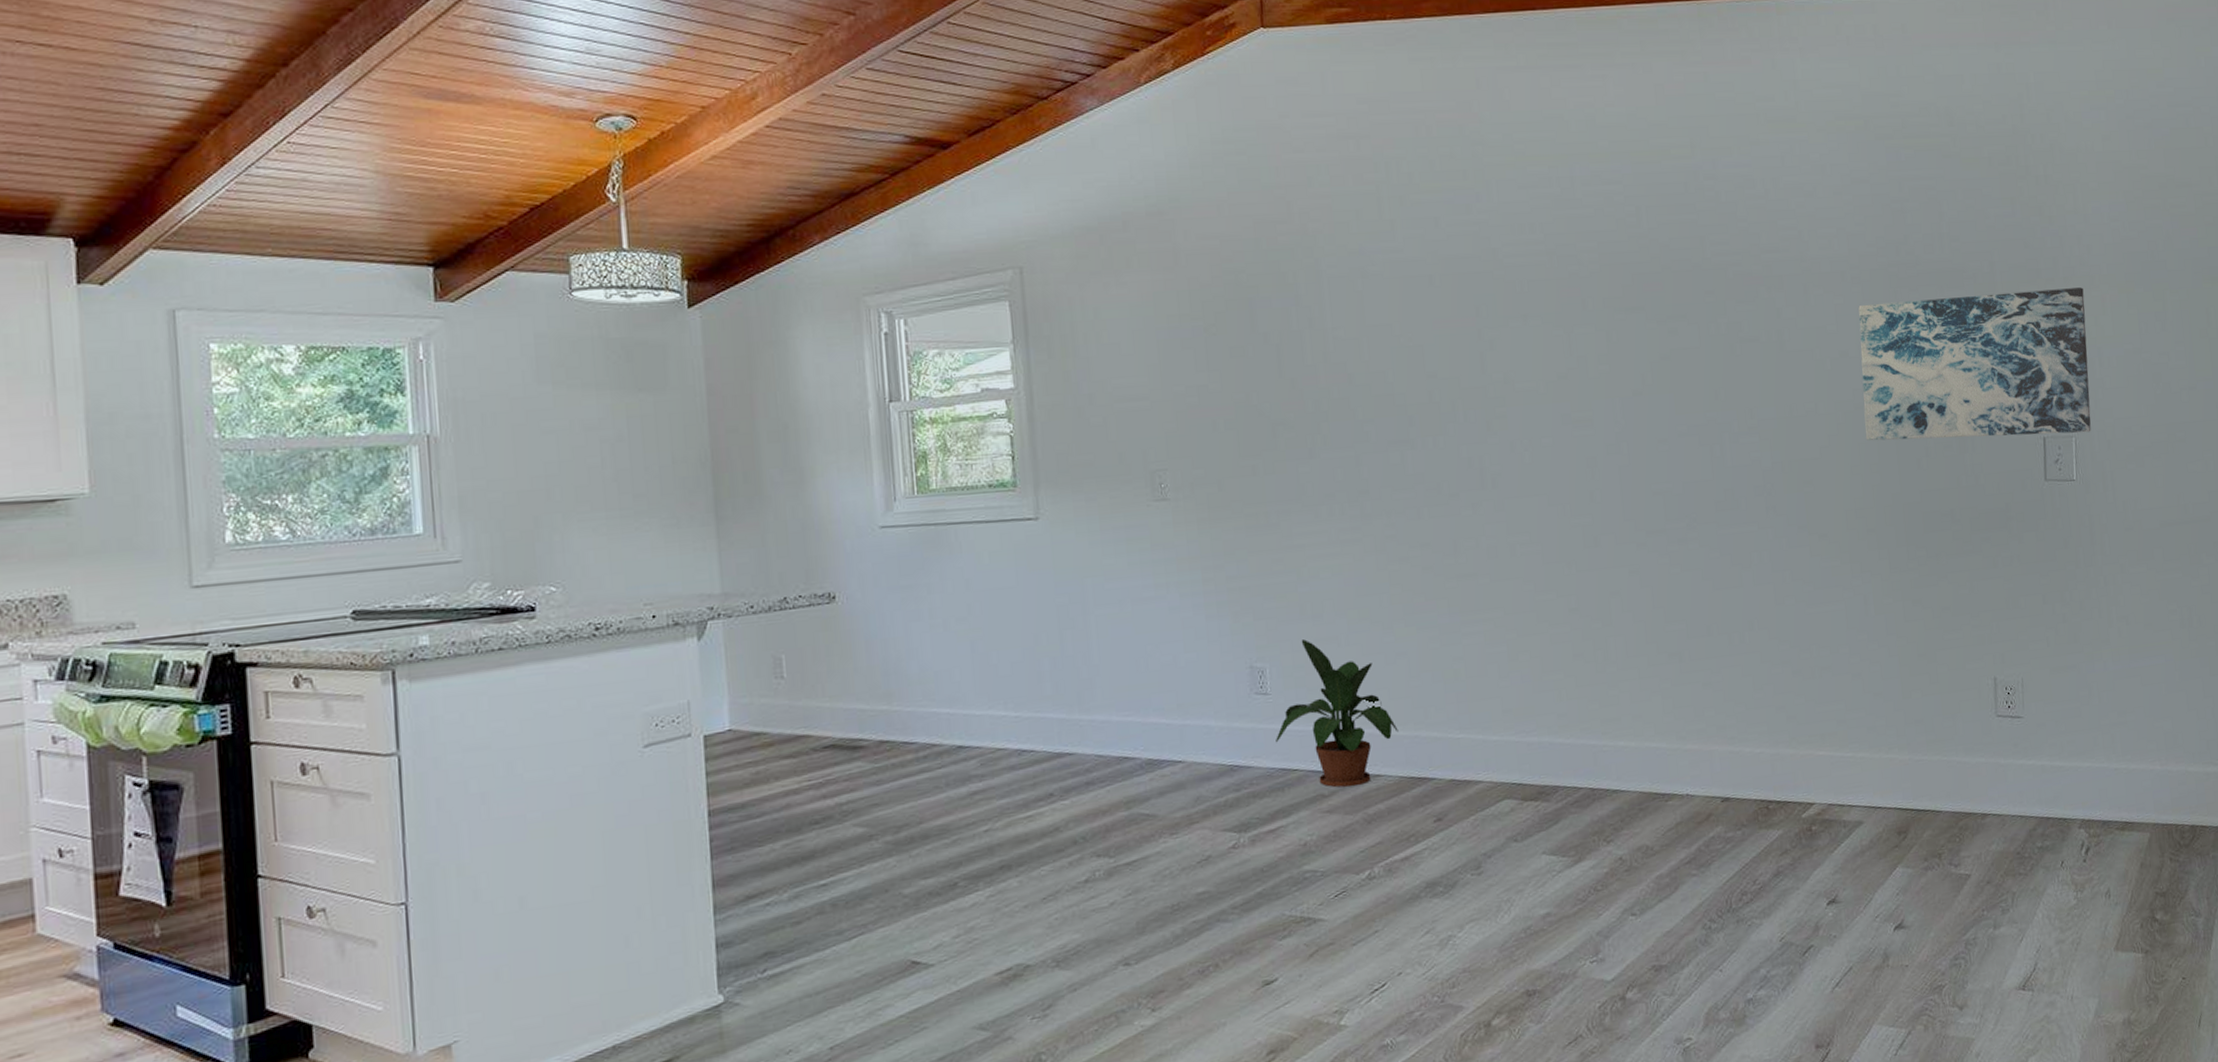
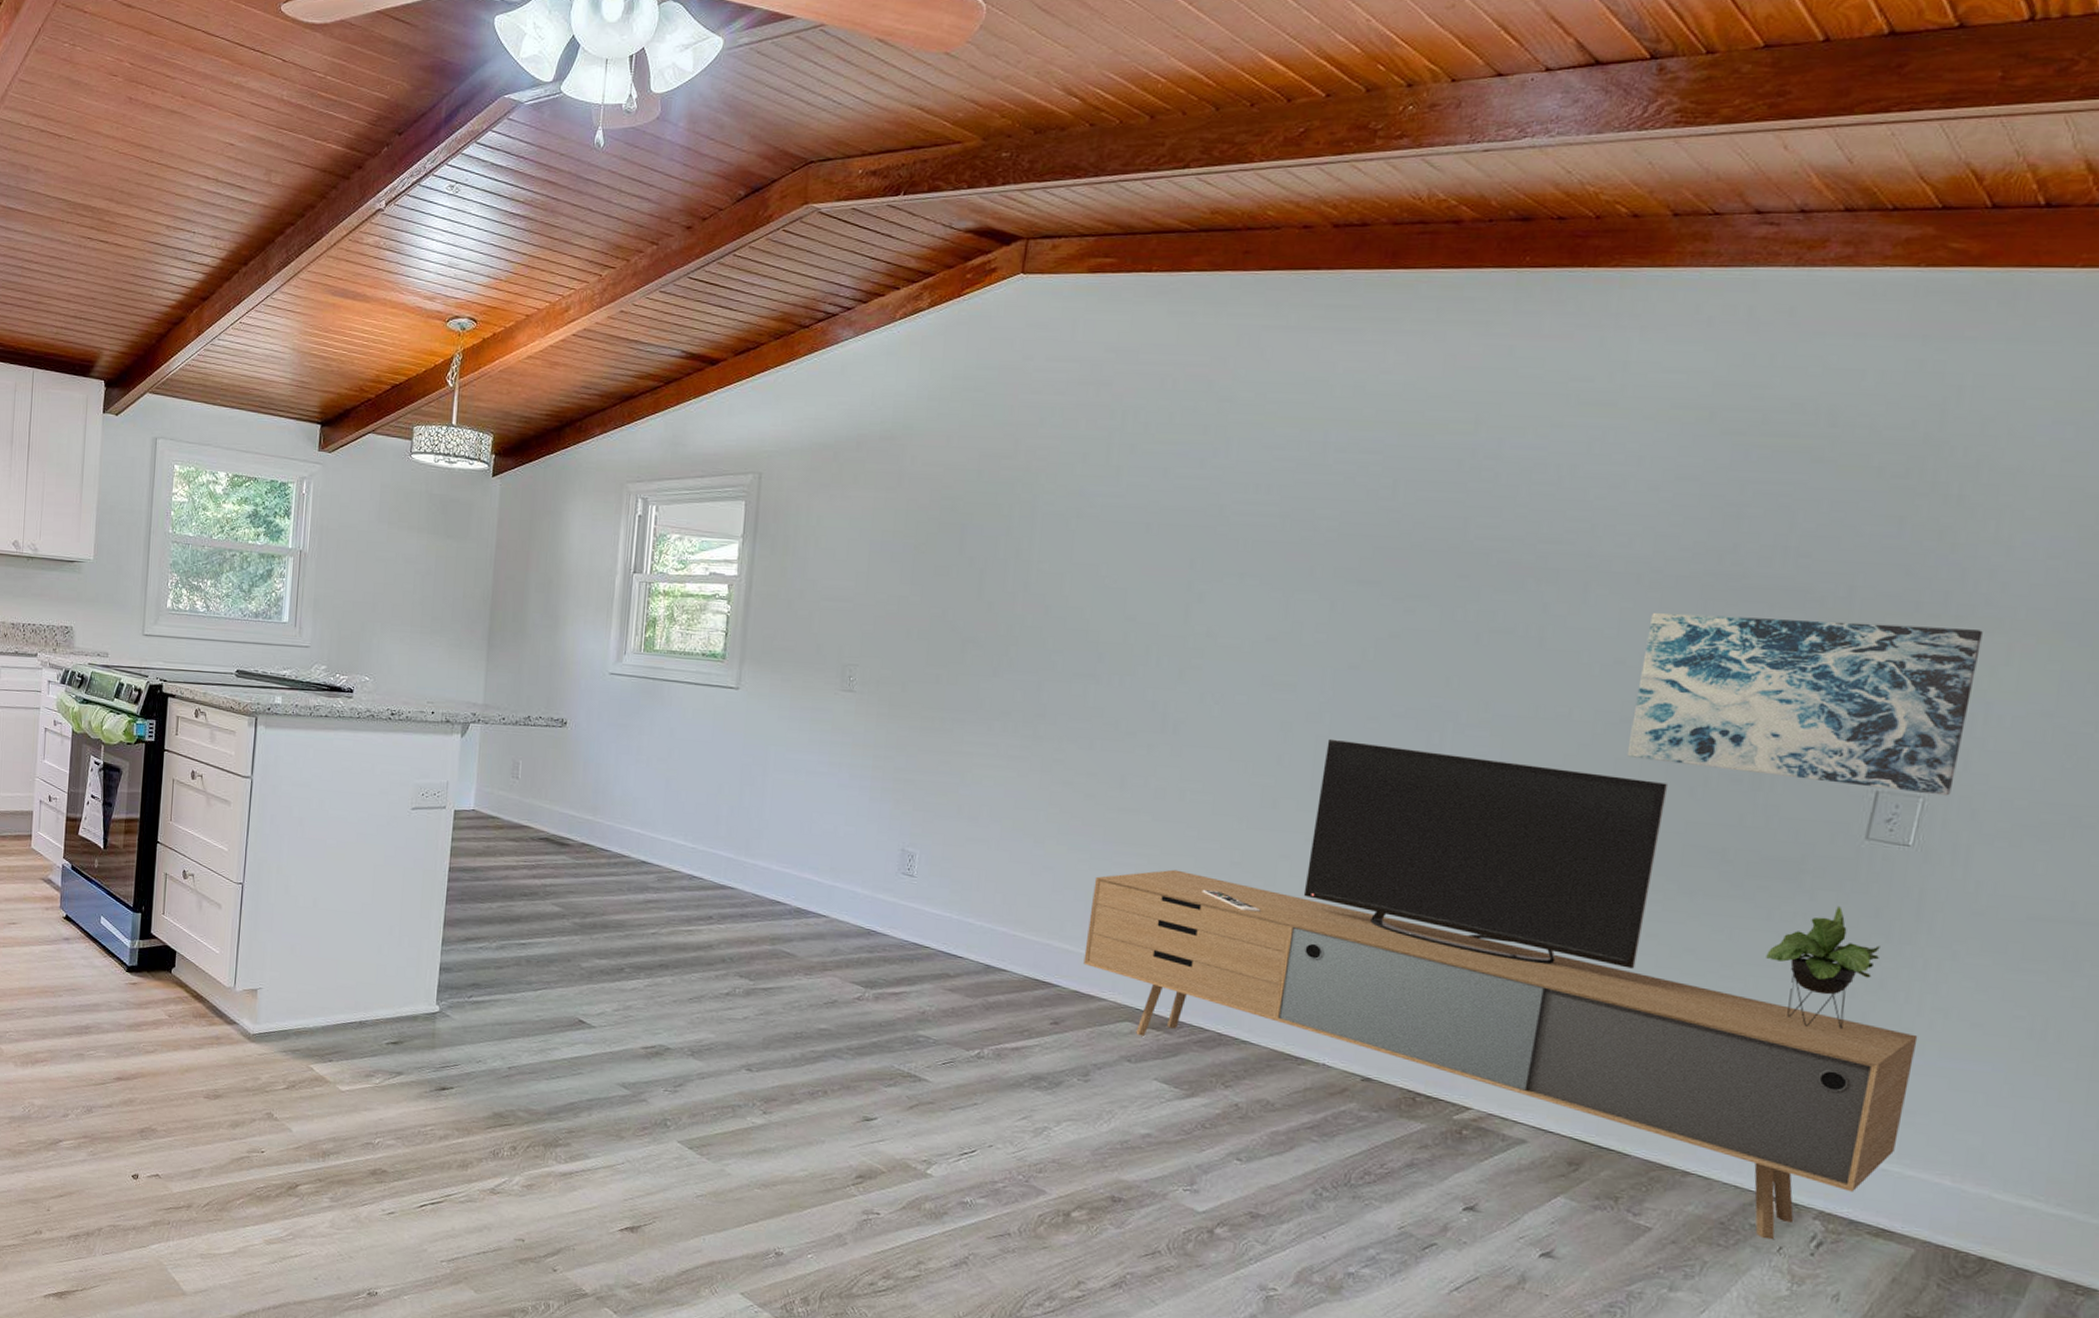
potted plant: present [1276,639,1399,788] -> none [913,836,1032,975]
media console: none [1448,459,2119,858] -> present [1083,738,1918,1240]

